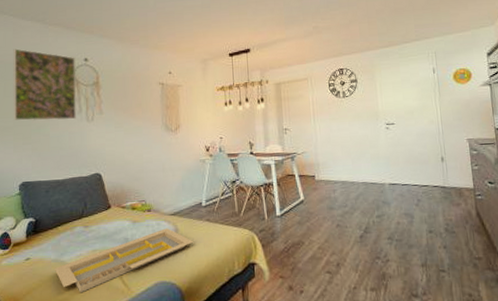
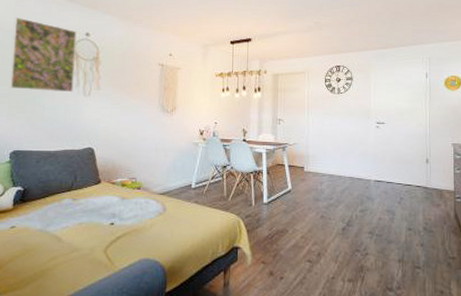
serving tray: present [55,228,194,293] -> none [40,207,181,265]

